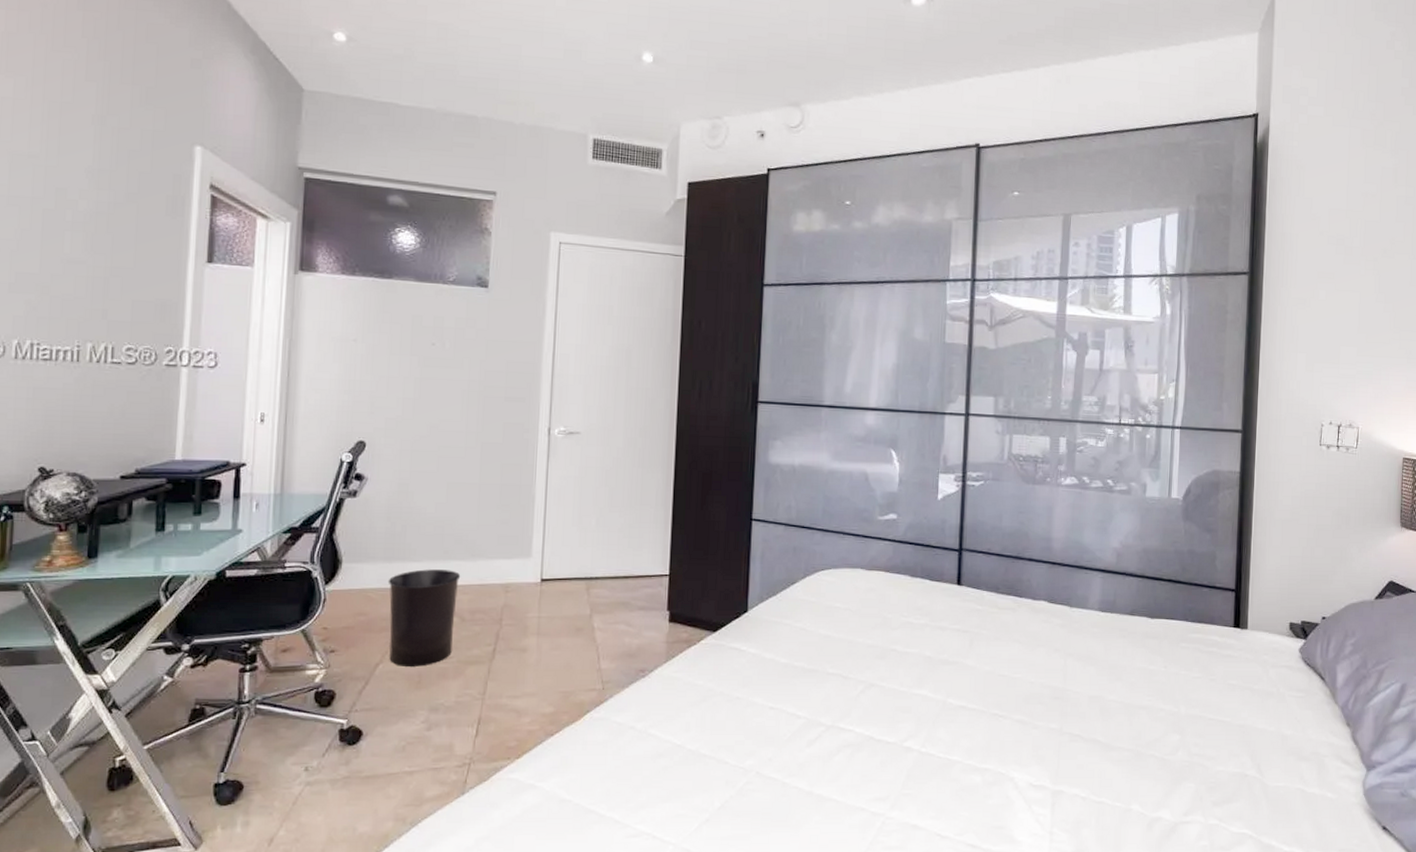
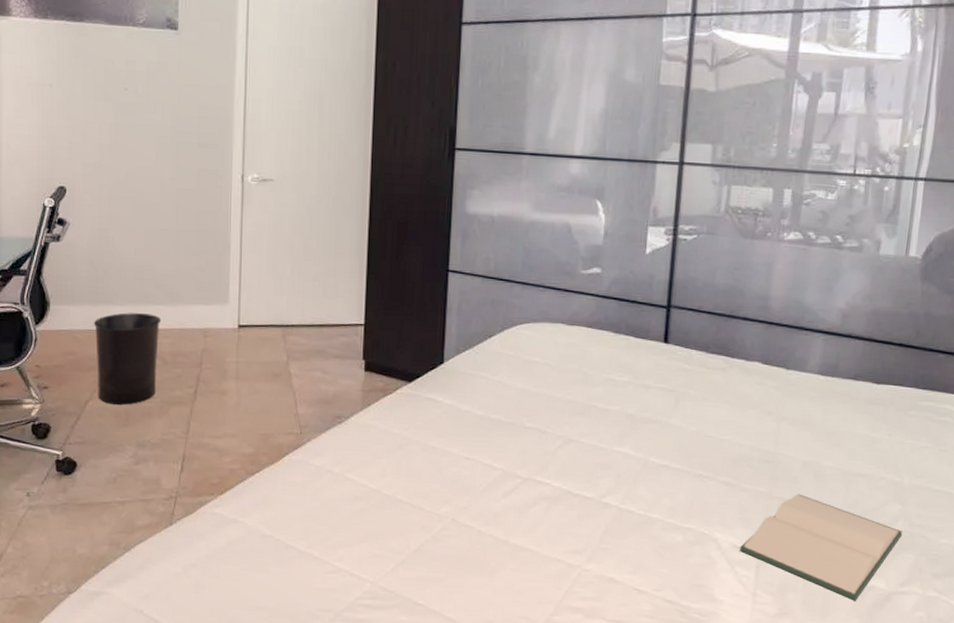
hardback book: none [1036,729,1182,834] -> present [740,494,902,601]

